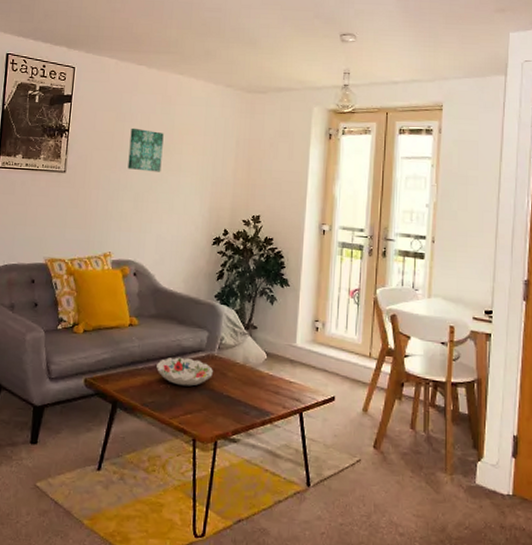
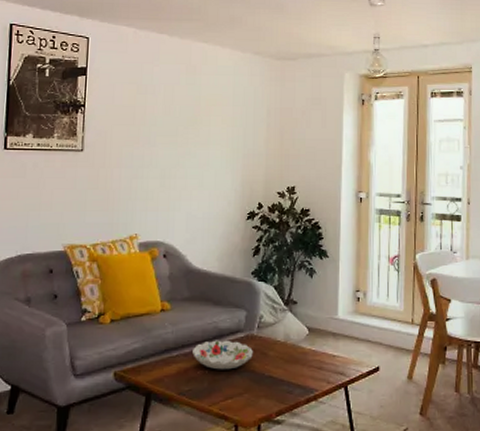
wall art: present [127,128,164,172] -> none [152,100,190,146]

